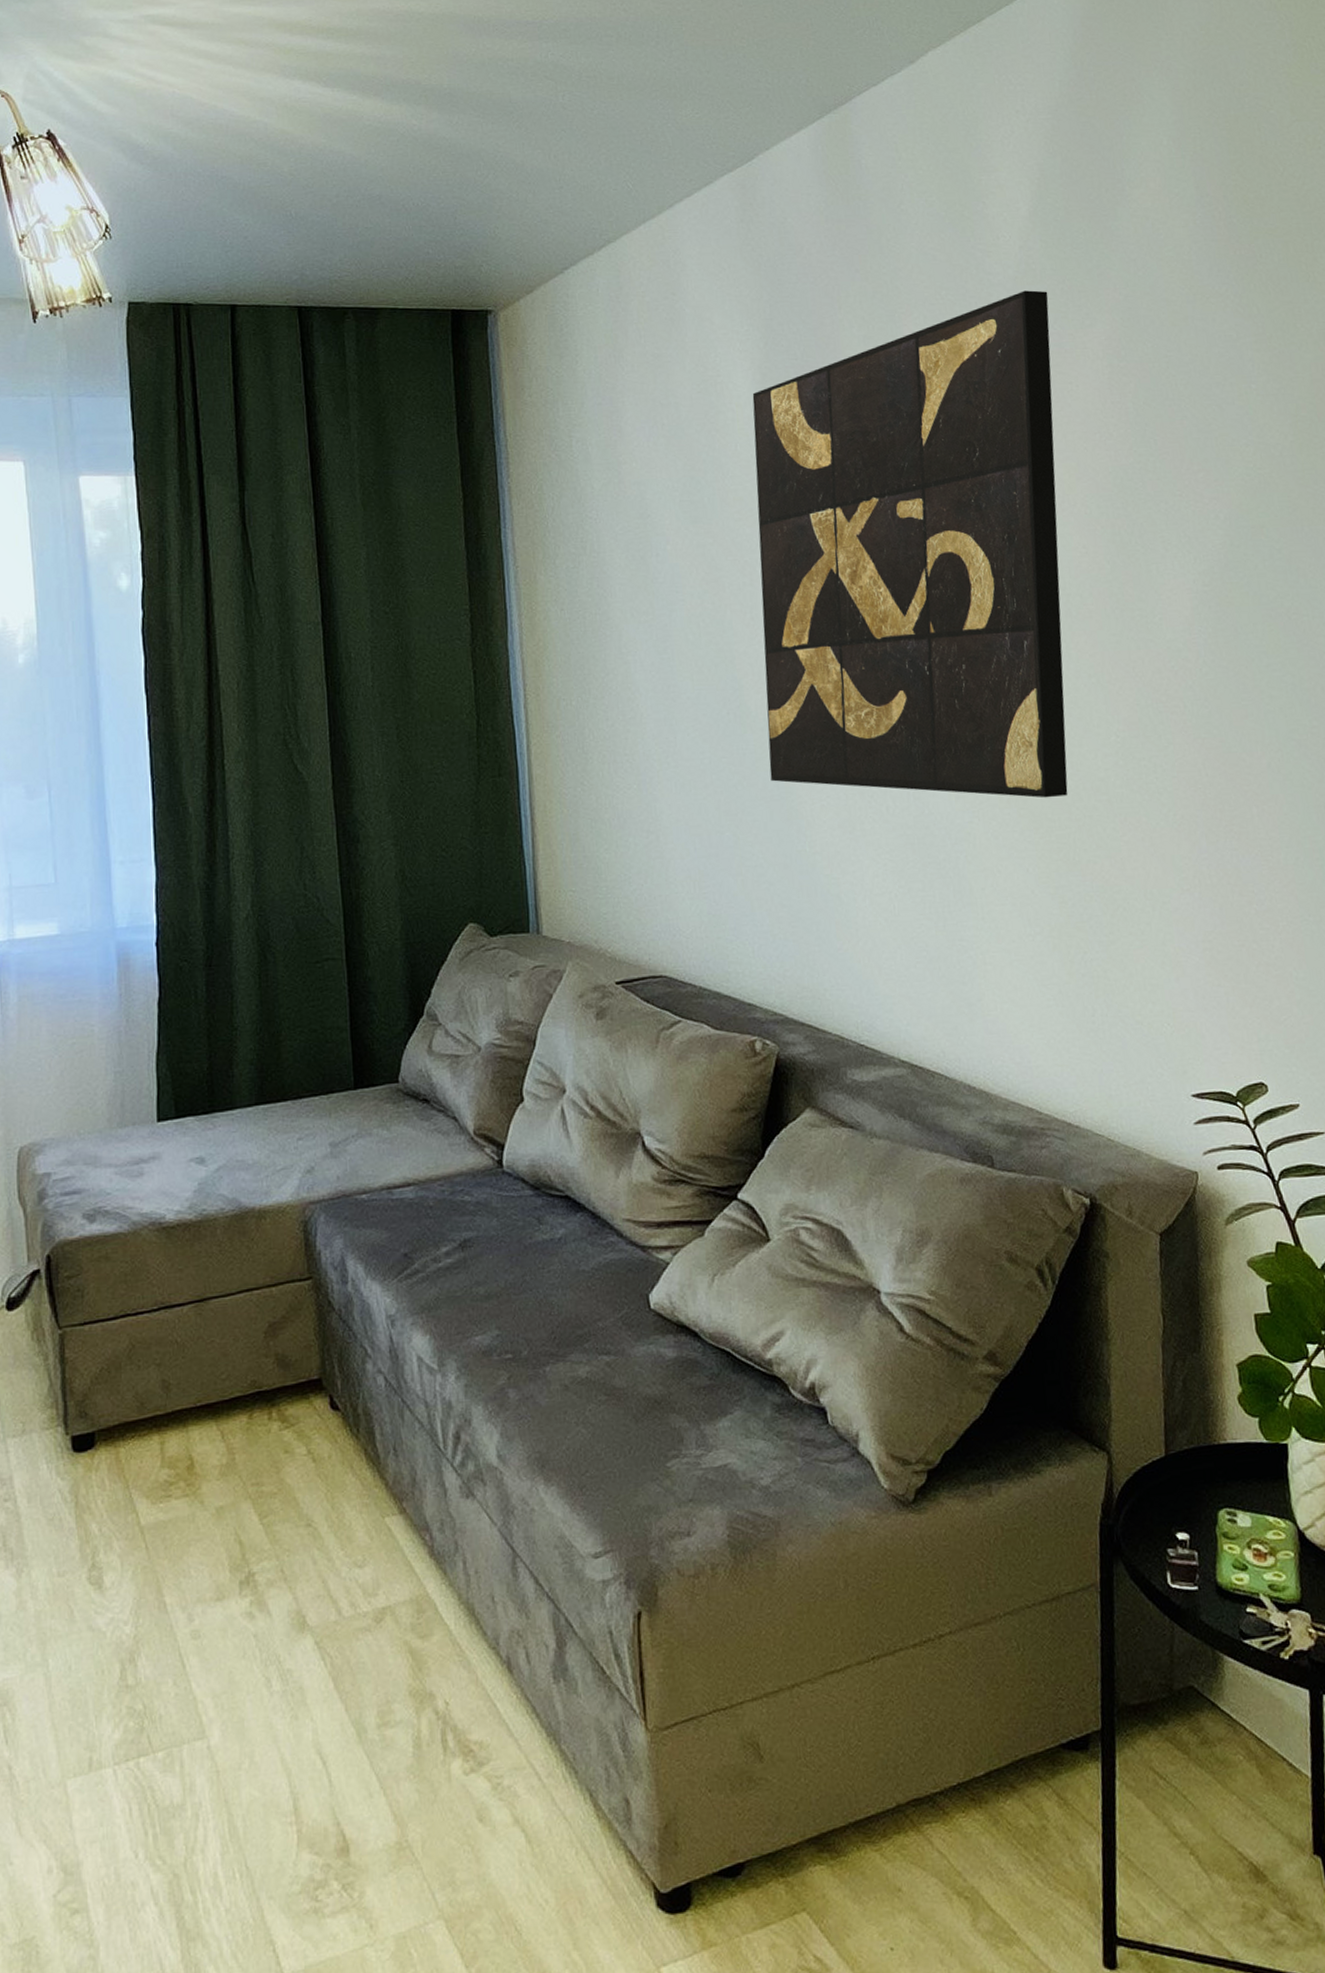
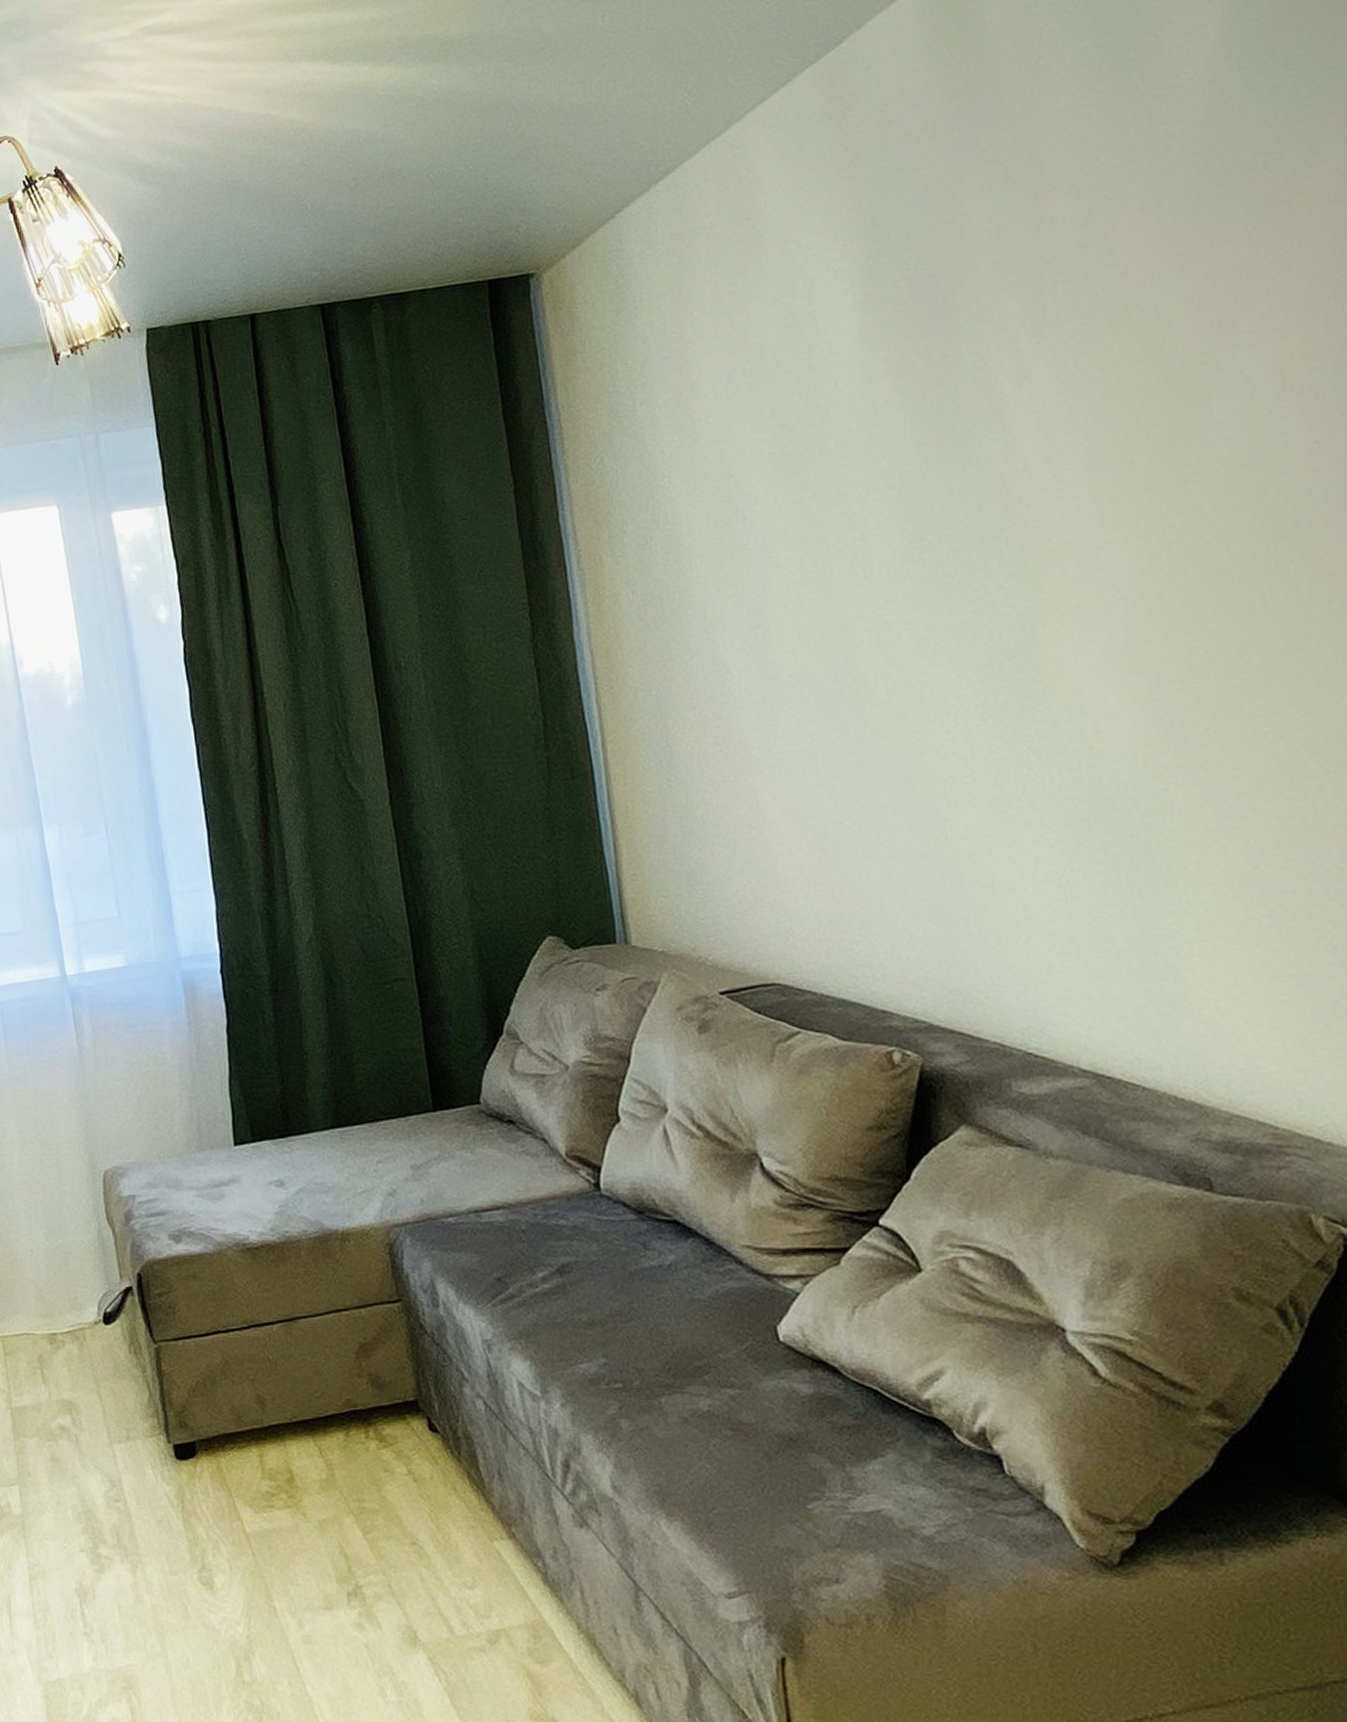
wall art: present [752,290,1068,798] -> none [853,130,1303,761]

